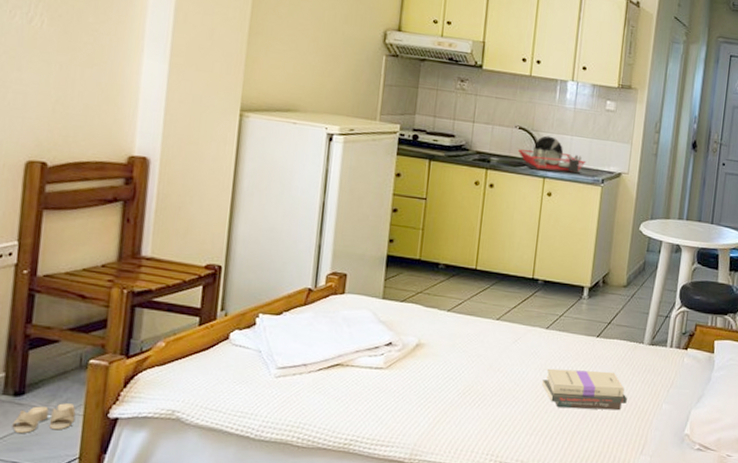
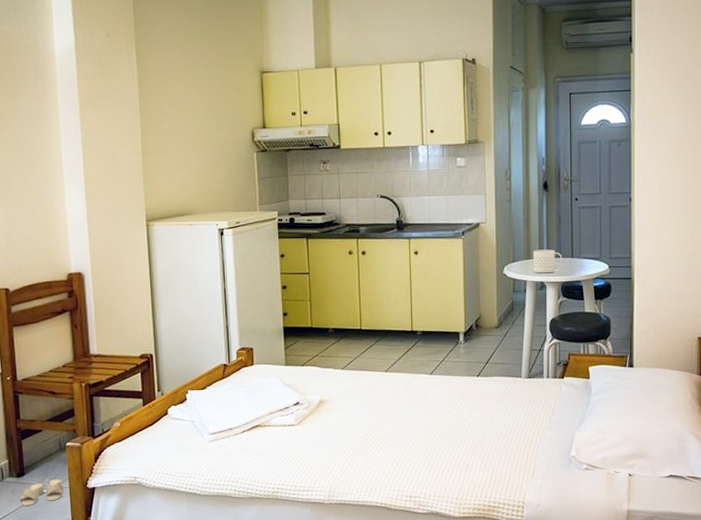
dish rack: present [517,135,586,174] -> none [382,199,446,234]
books: present [542,368,627,411] -> none [434,406,513,444]
mug: none [670,210,703,237] -> present [533,249,563,274]

